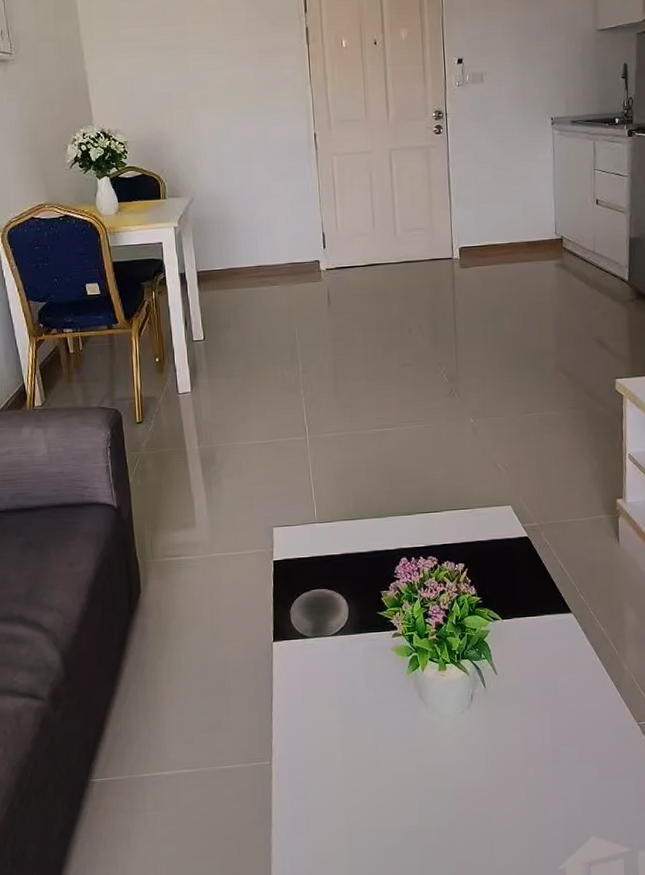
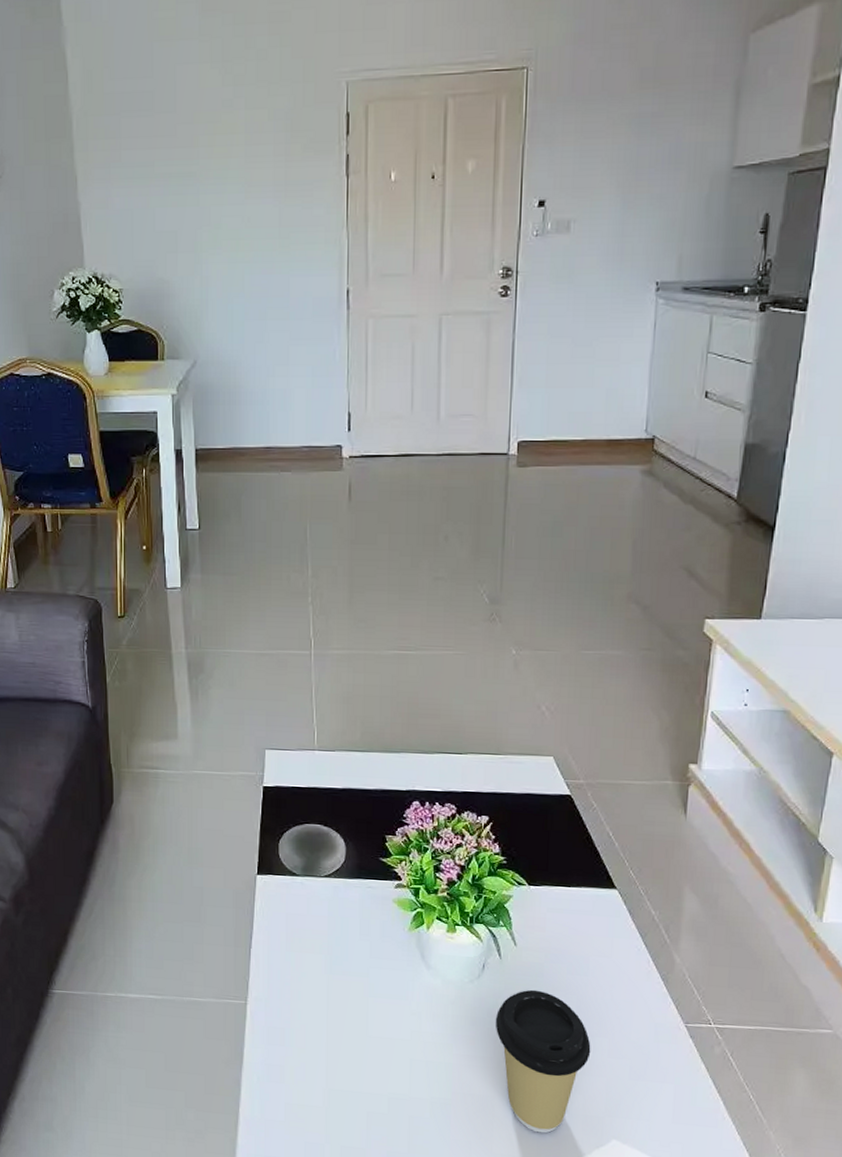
coffee cup: none [485,711,566,842] -> present [495,989,591,1134]

